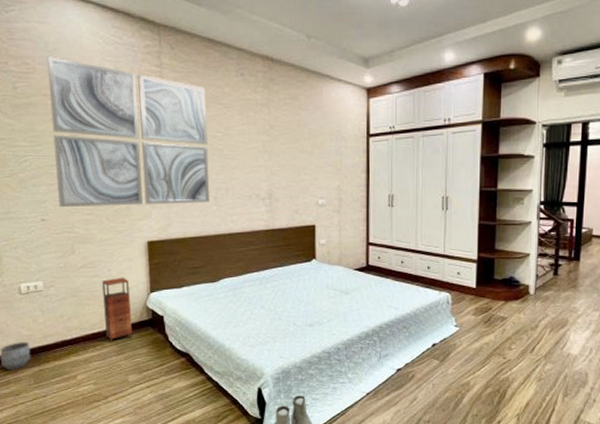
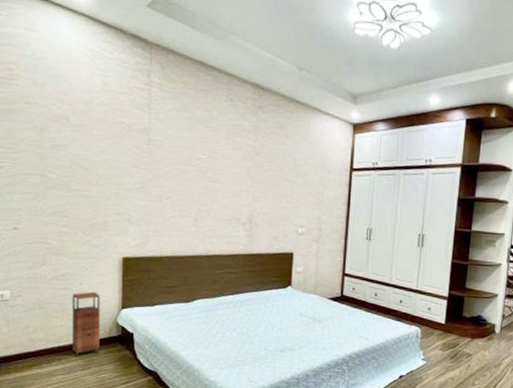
wall art: present [46,55,210,208] -> none [32,63,193,223]

